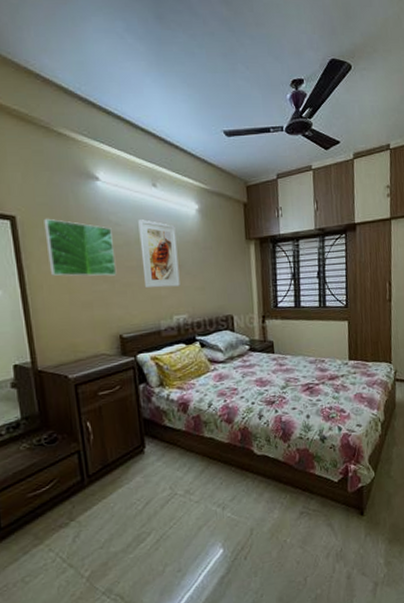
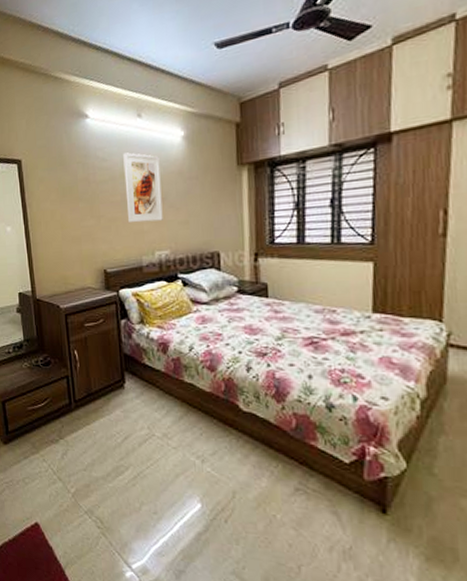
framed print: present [43,218,117,277] -> none [42,159,103,213]

